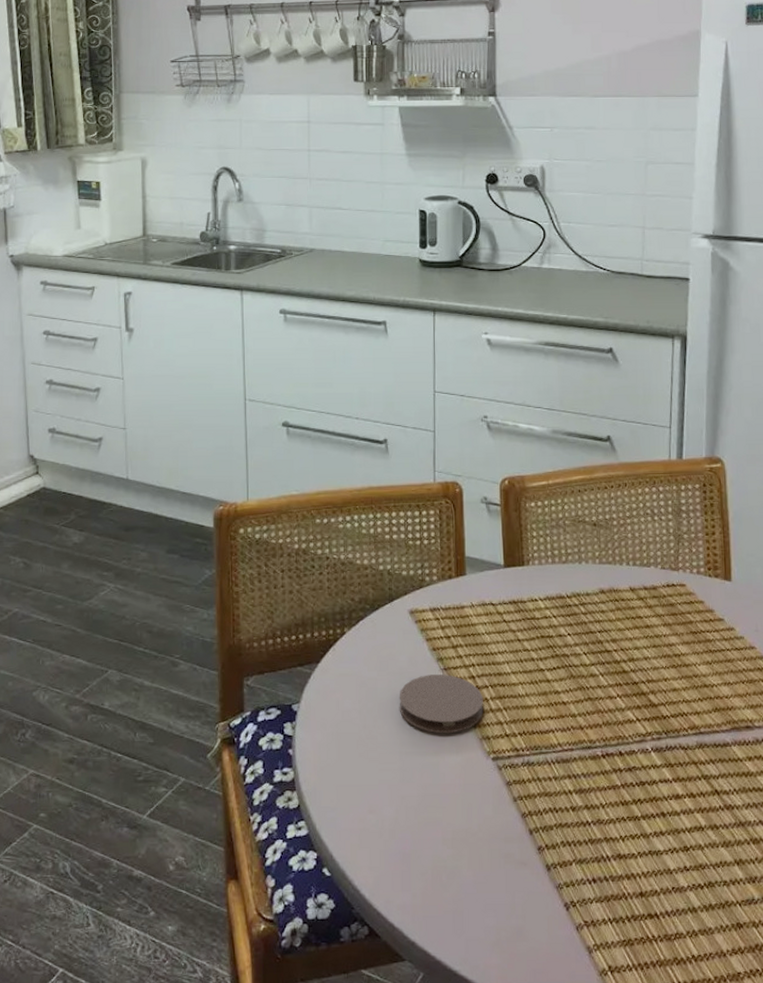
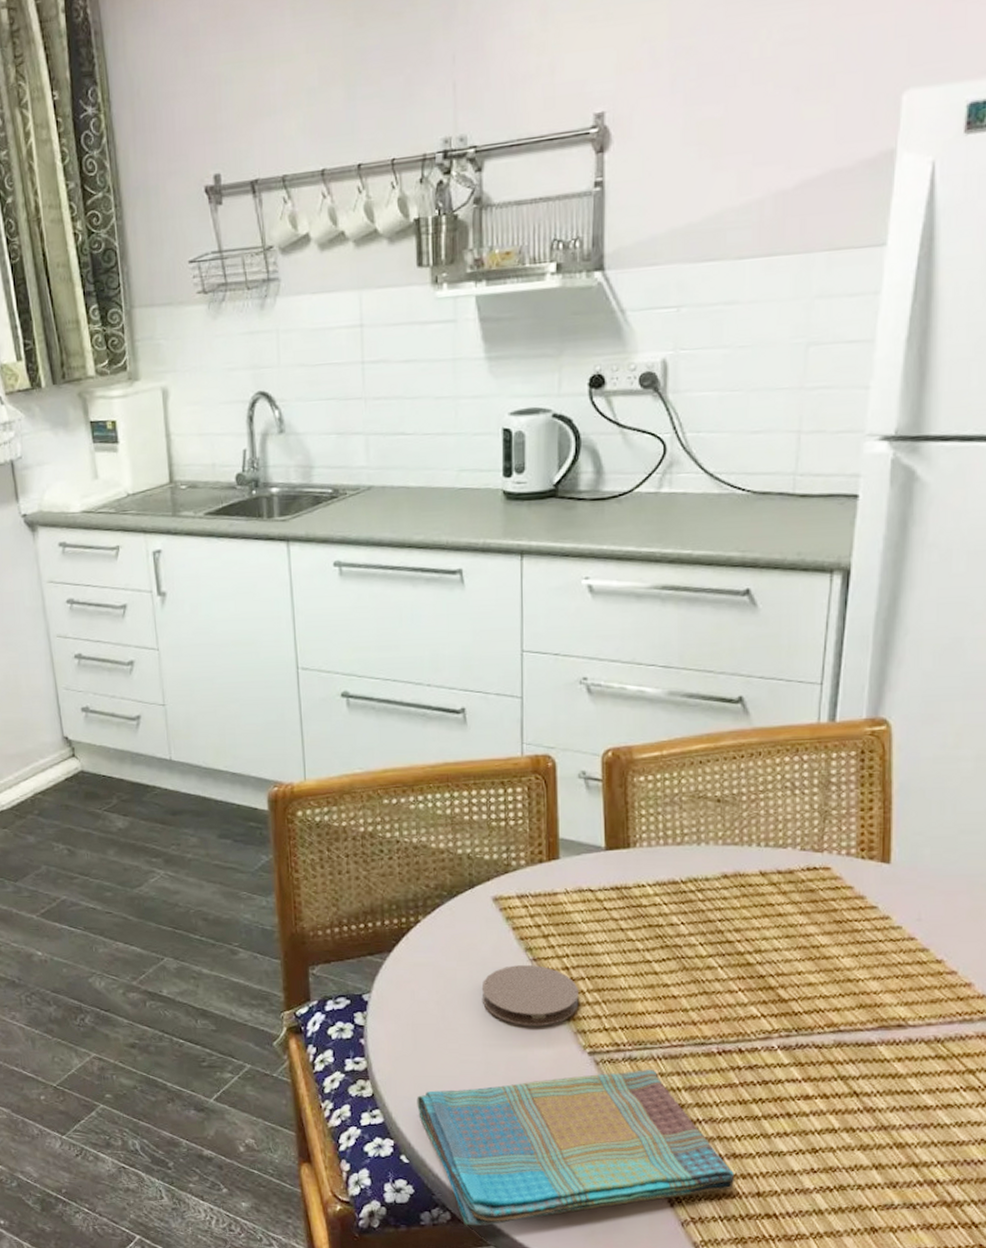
dish towel: none [339,773,621,940] -> present [417,1068,735,1226]

